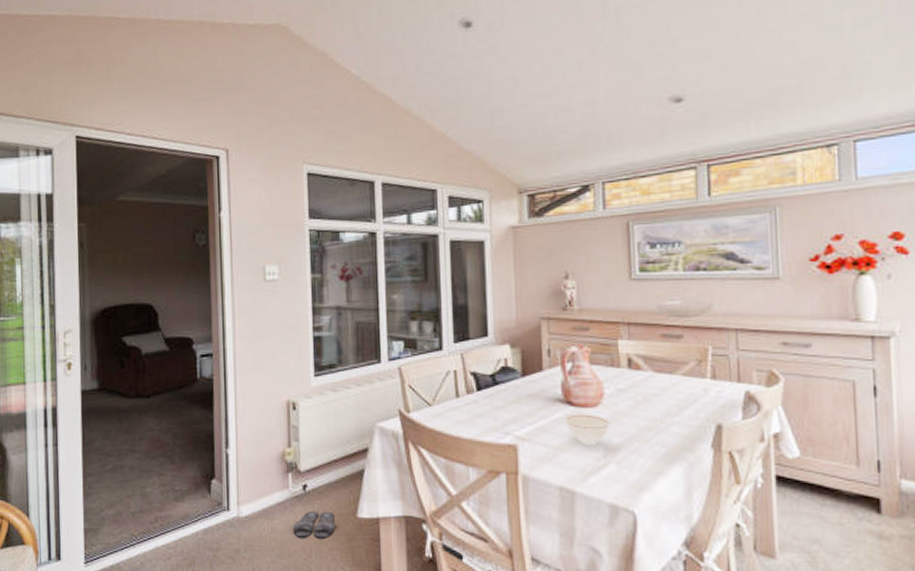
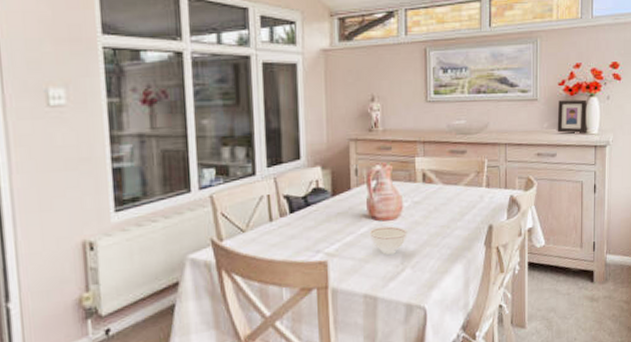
picture frame: none [810,278,856,320] -> present [557,99,587,134]

